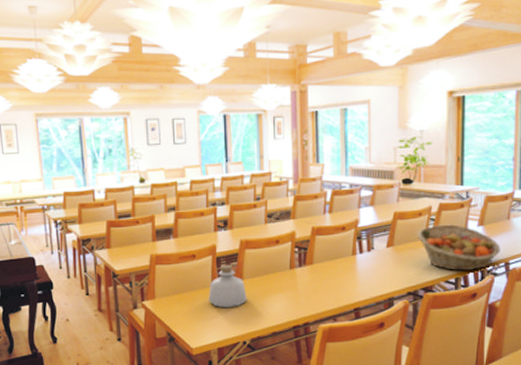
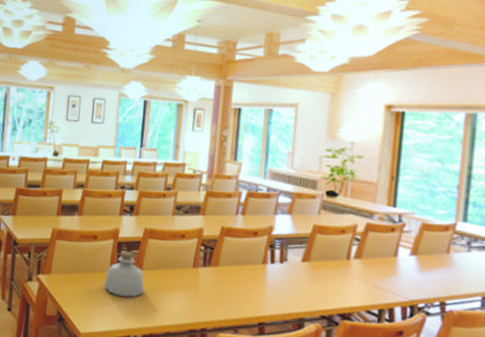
fruit basket: present [417,224,501,271] -> none [337,246,436,305]

